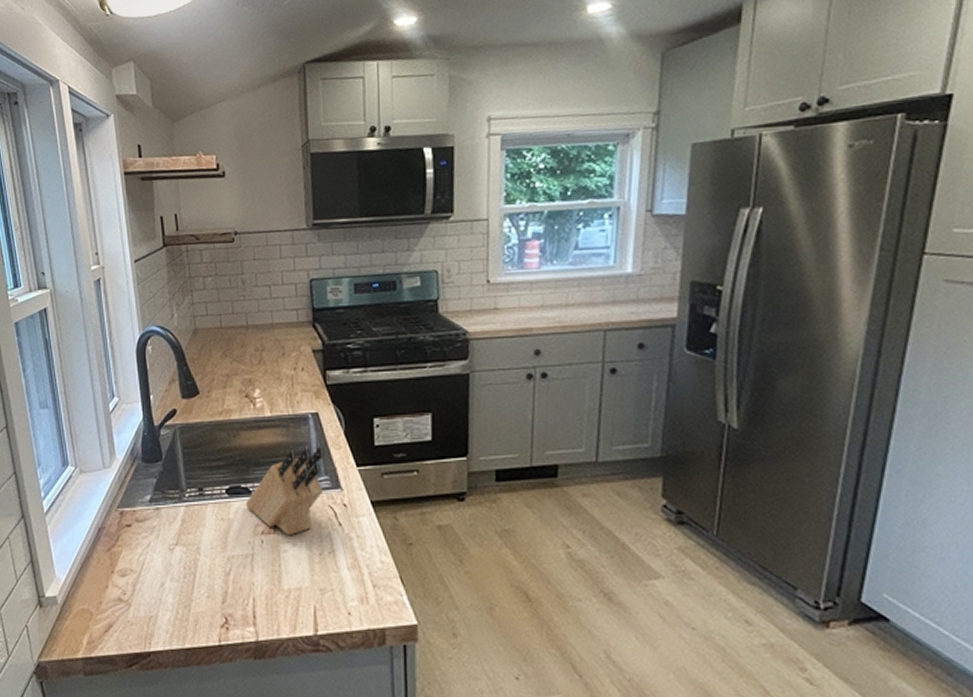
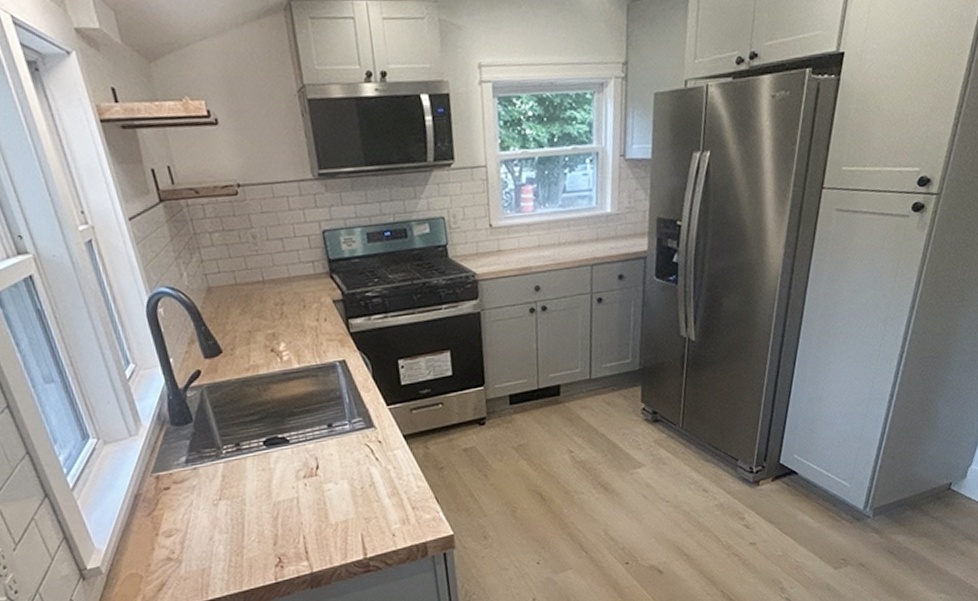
knife block: present [245,446,324,536] -> none [284,390,359,476]

